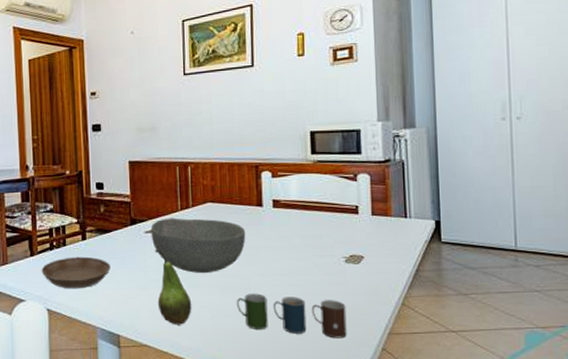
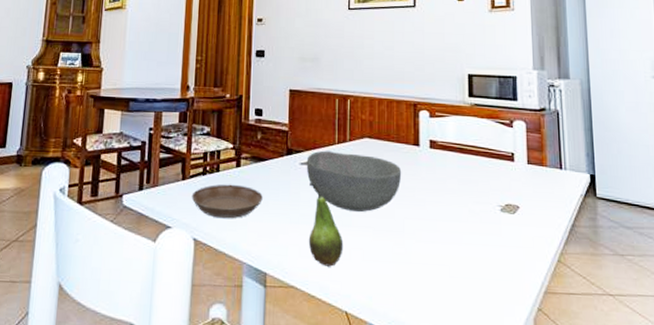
cup: present [237,293,347,339] -> none [390,237,502,294]

